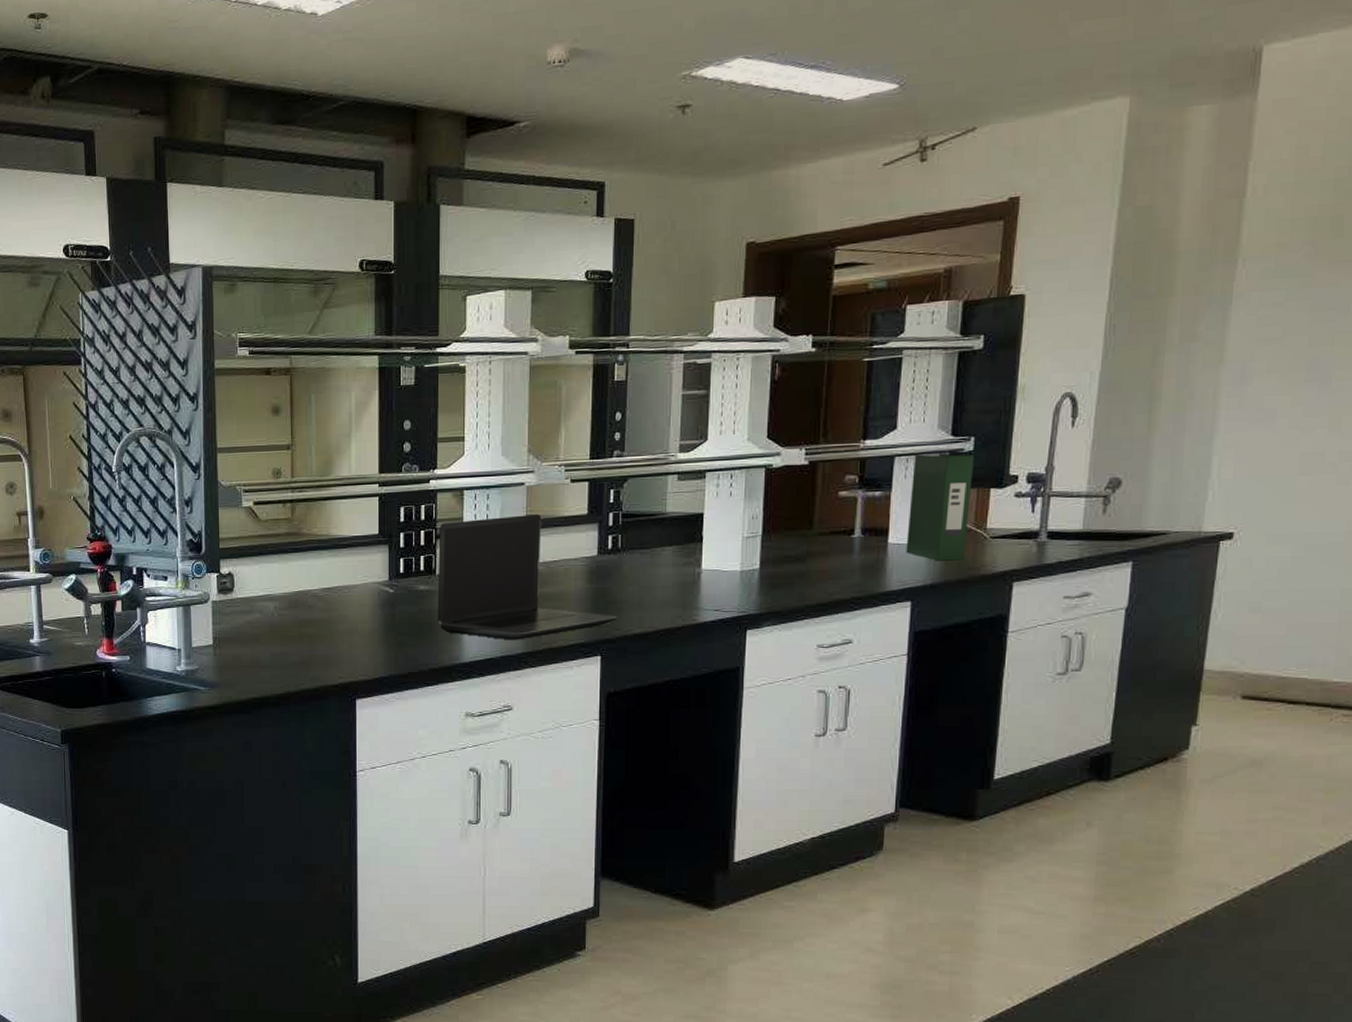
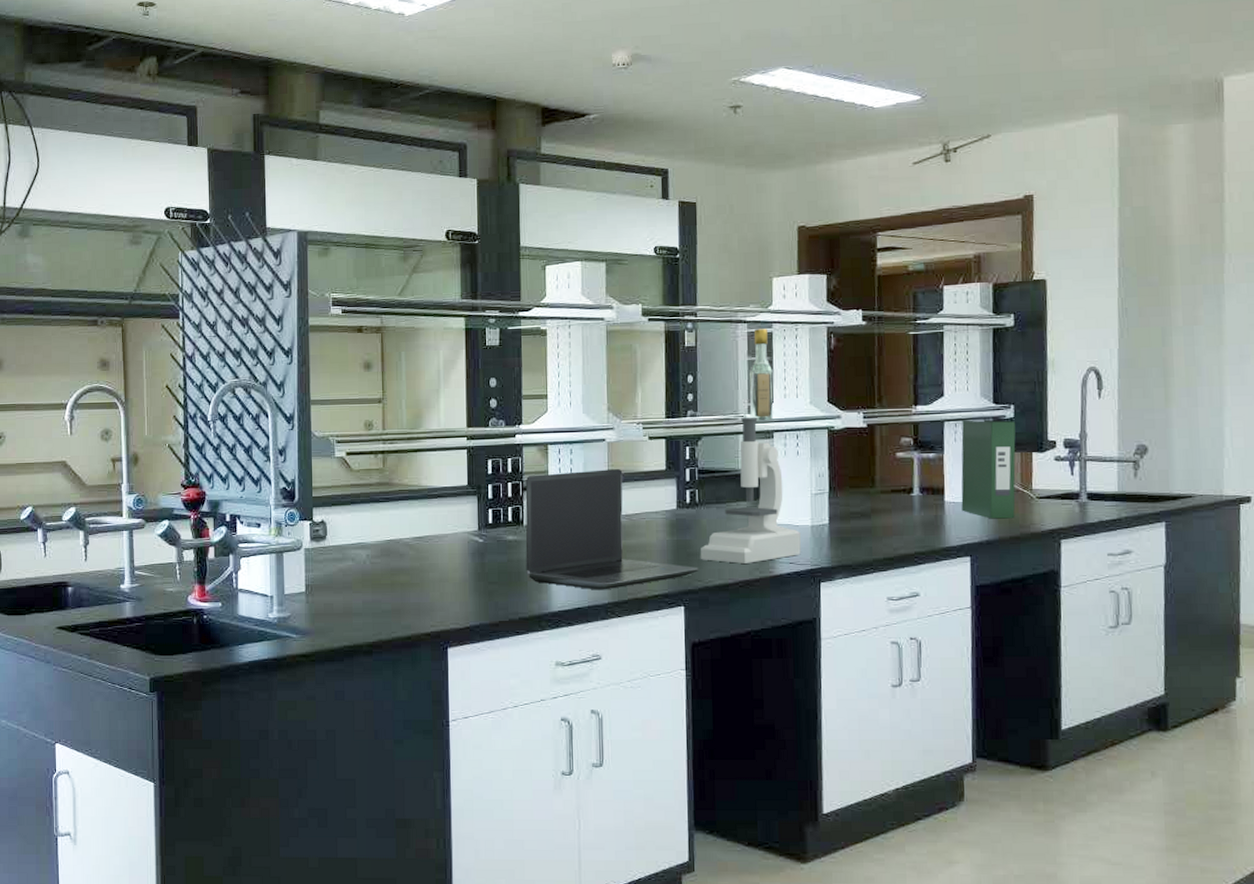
microscope: none [620,456,728,611] -> present [700,417,801,564]
bottle: none [681,359,709,461] -> present [749,329,774,421]

